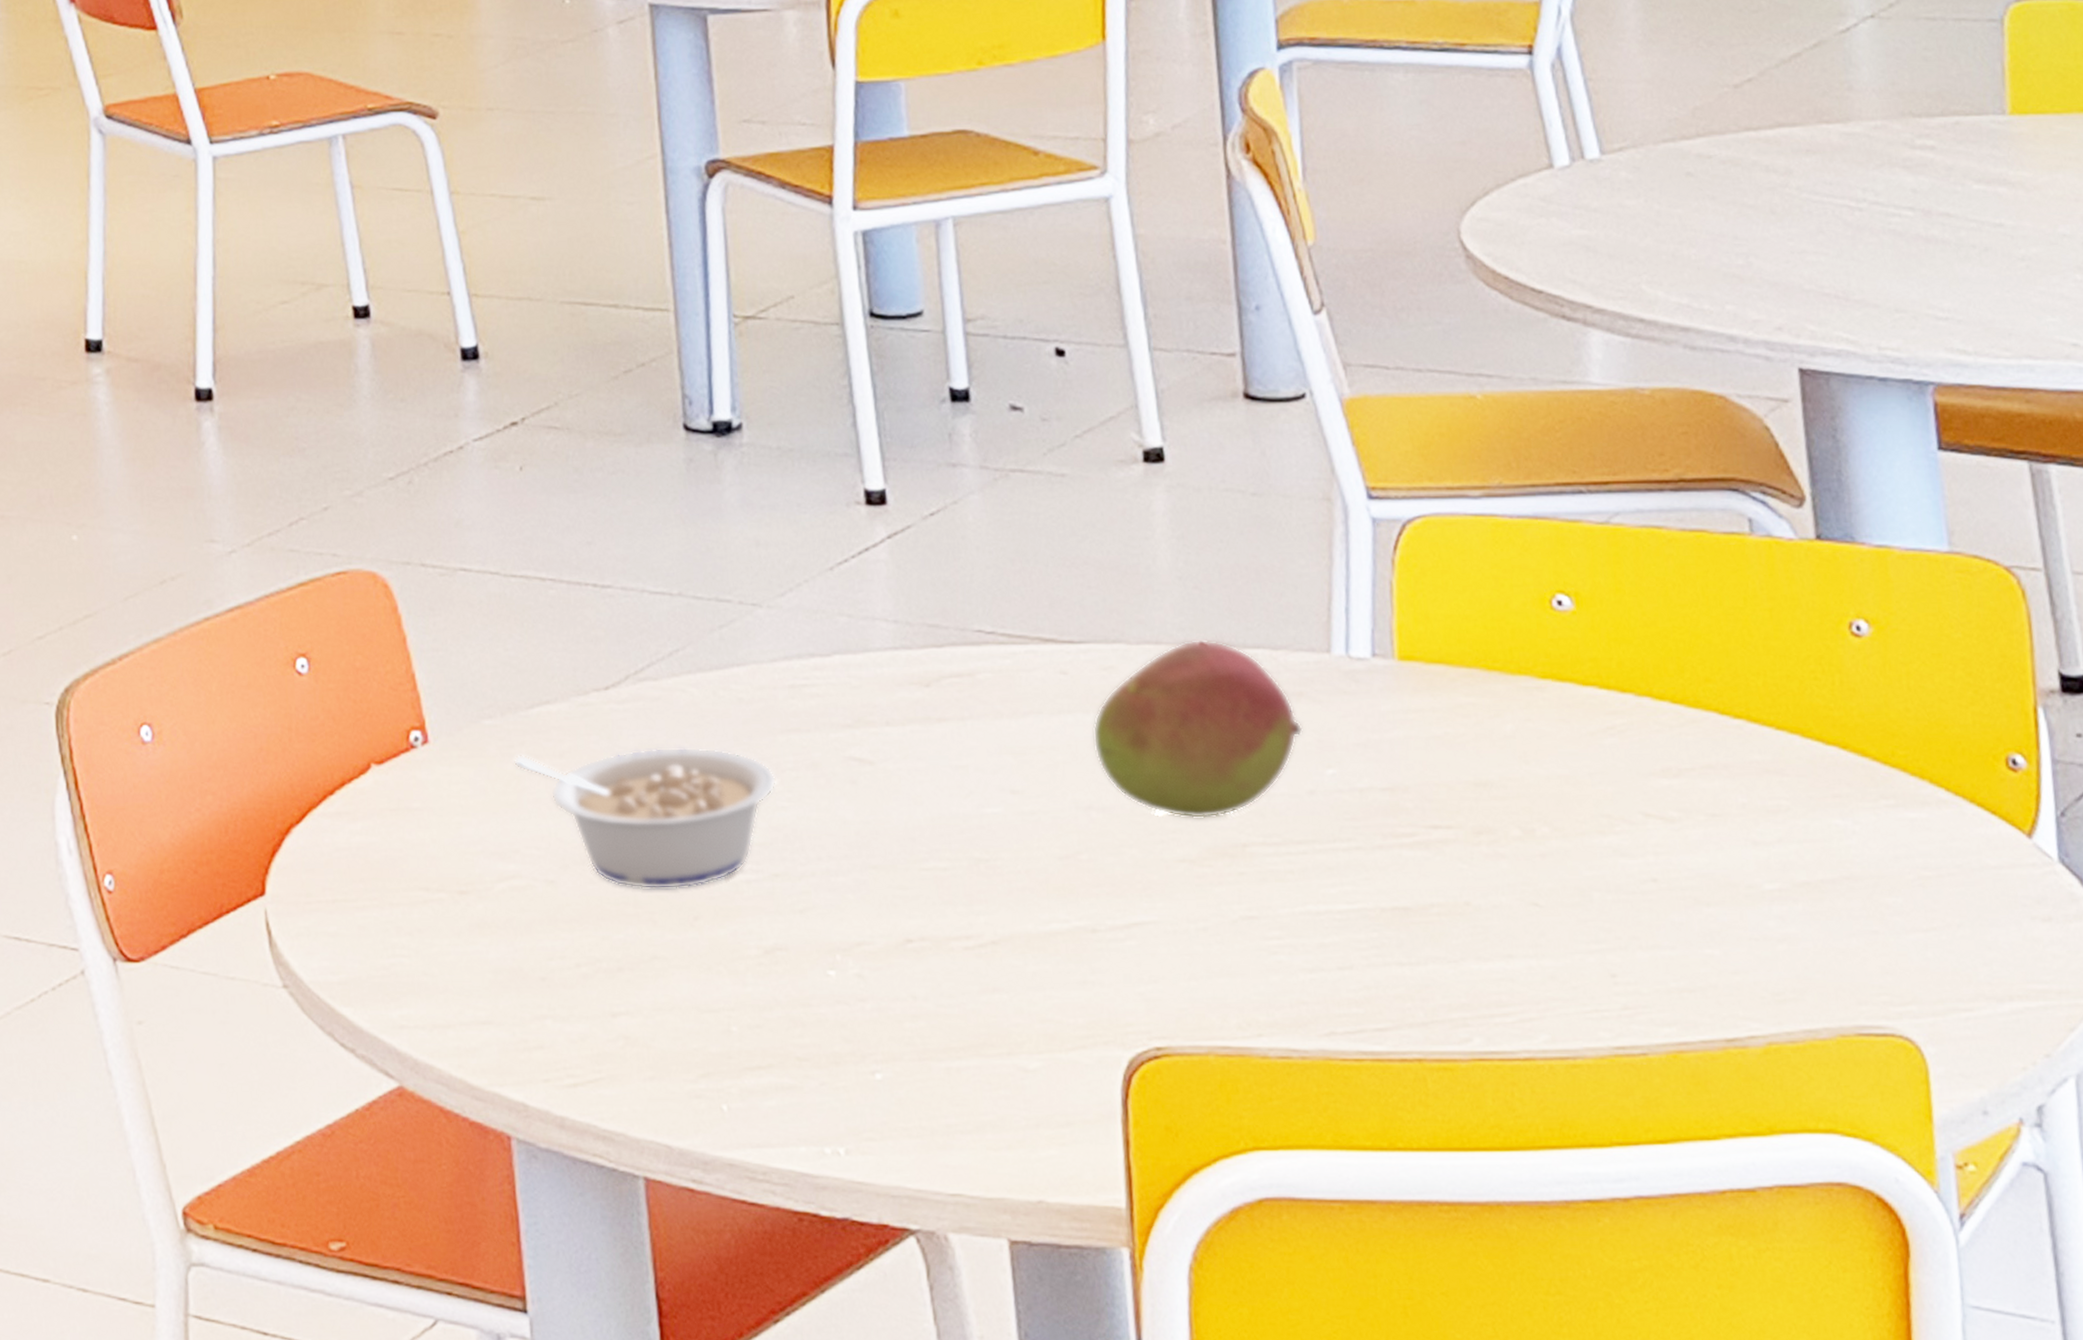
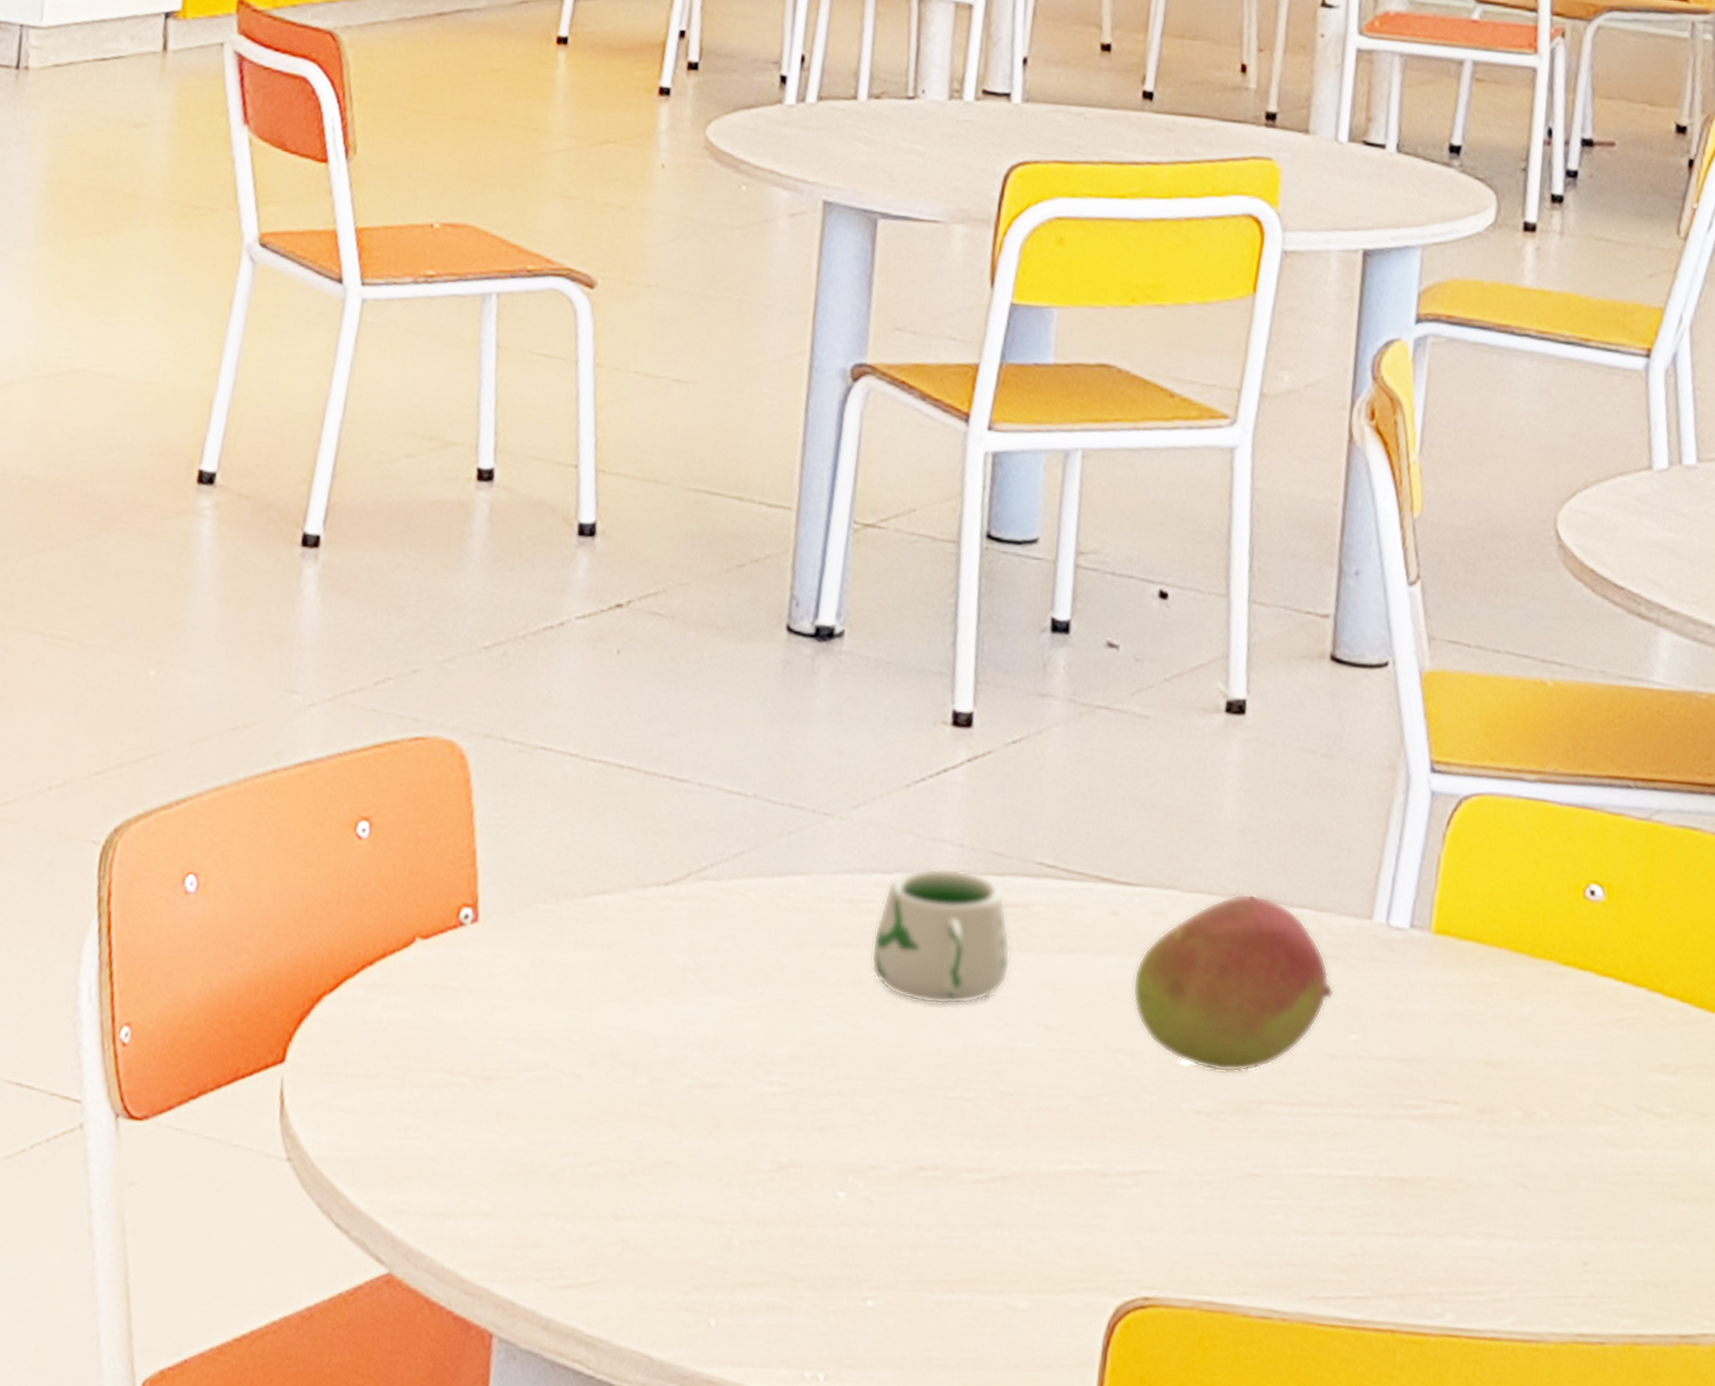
legume: present [514,747,777,890] -> none [561,942,820,1096]
mug: none [821,645,965,779] -> present [871,868,1011,1005]

